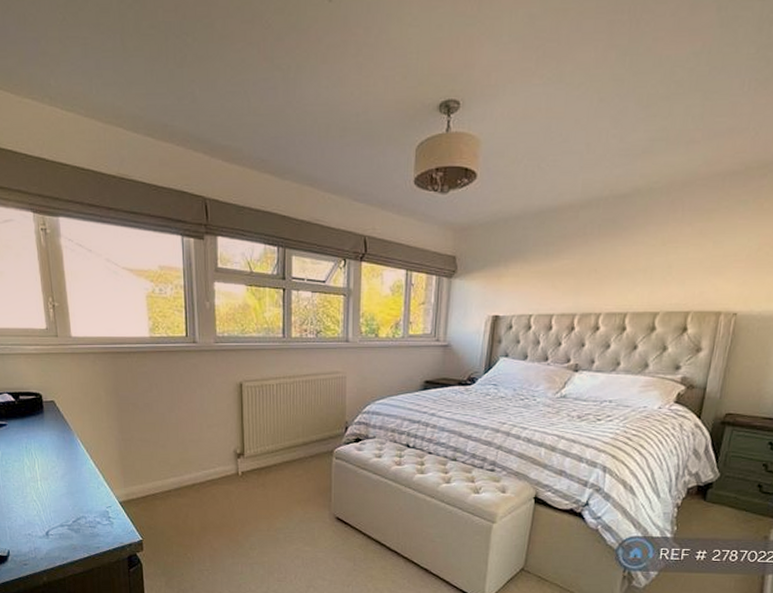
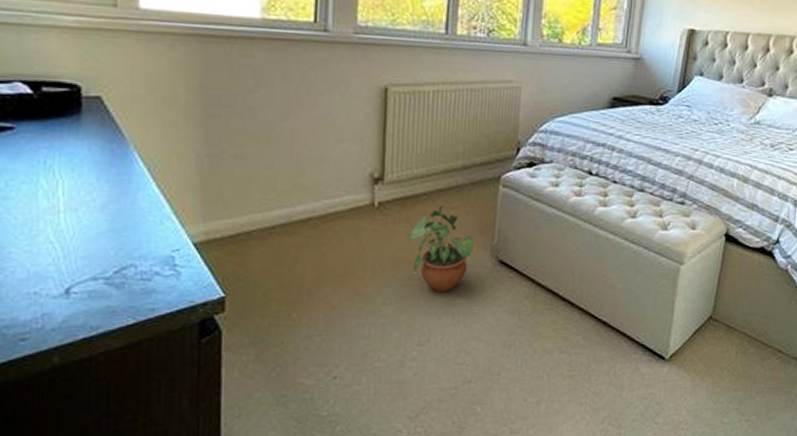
potted plant: none [264,473,315,542] -> present [407,204,474,293]

